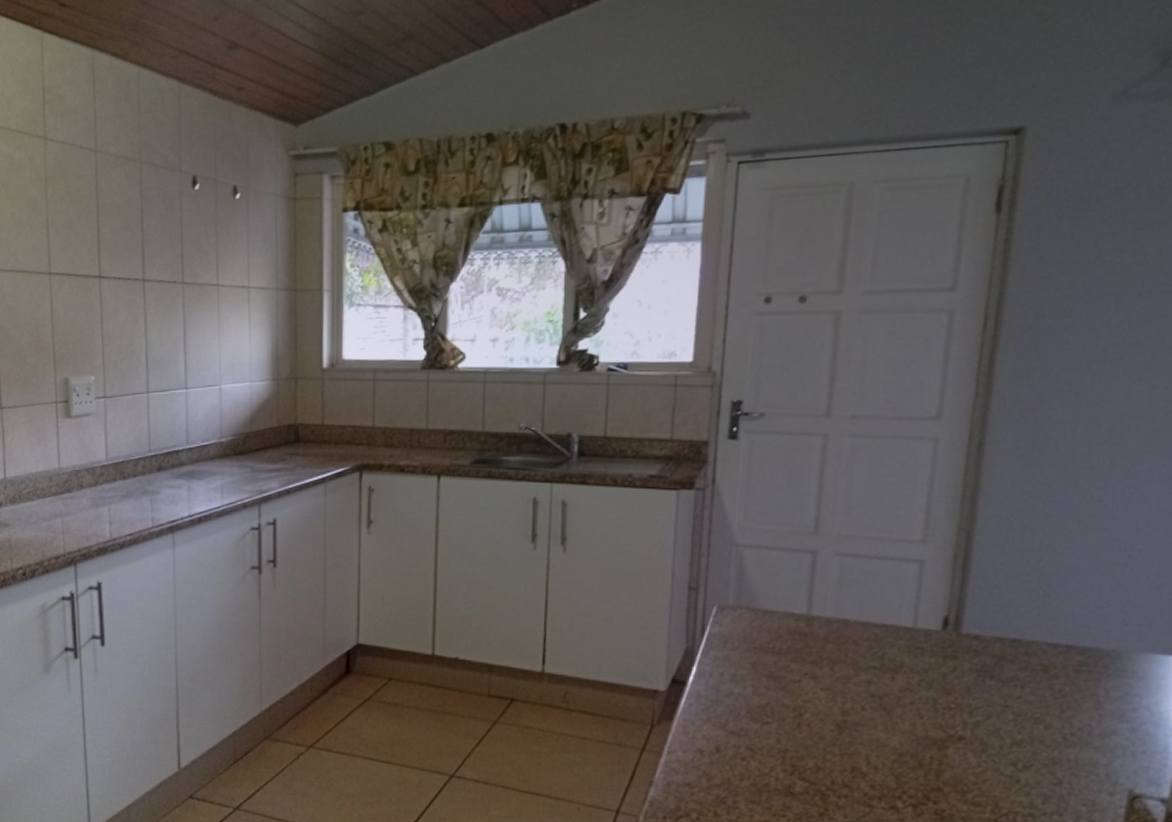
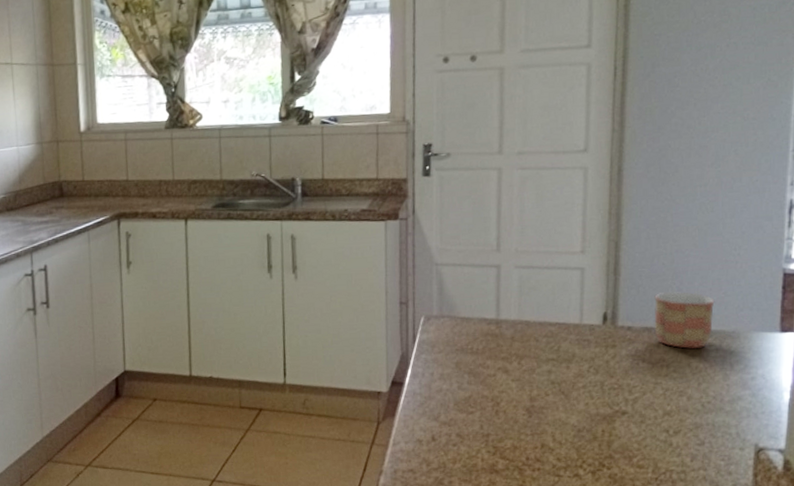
mug: none [1008,595,1092,667] -> present [654,291,715,348]

